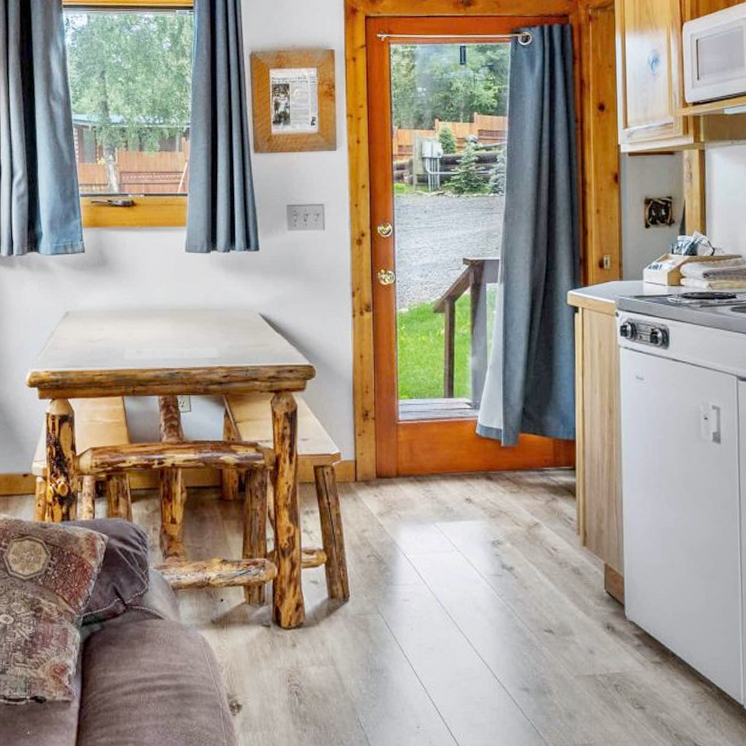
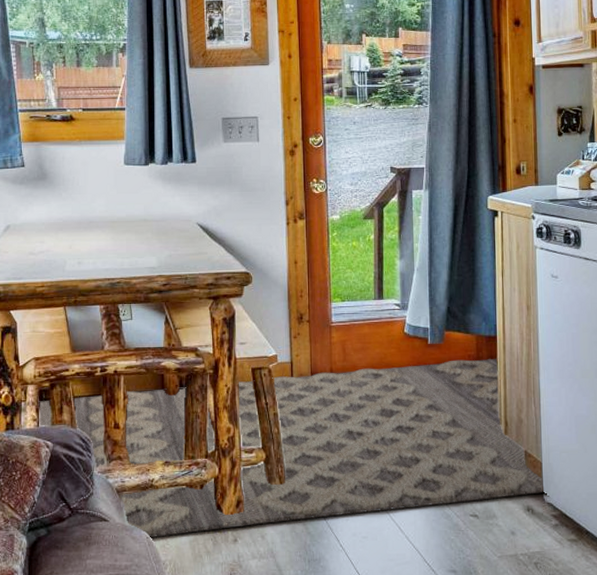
rug: none [94,463,626,639] -> present [38,358,545,538]

